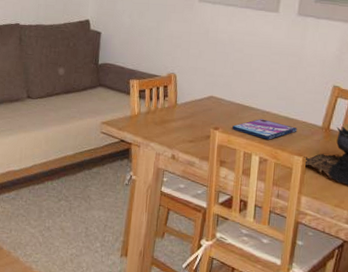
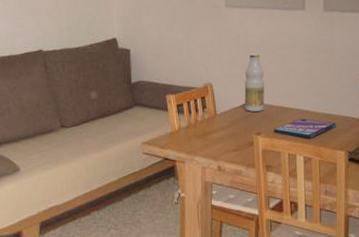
bottle: none [206,49,230,107] -> present [244,53,265,112]

